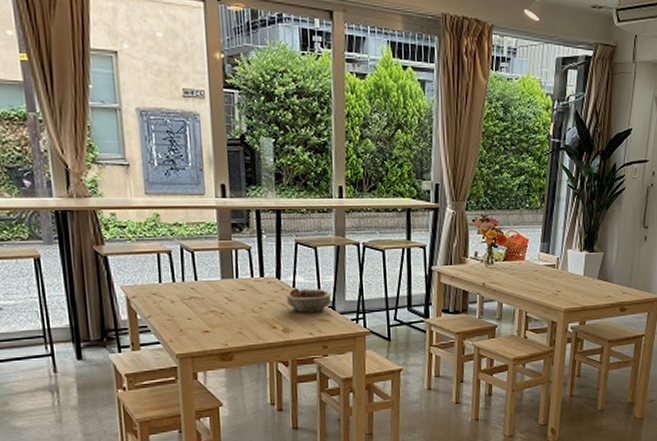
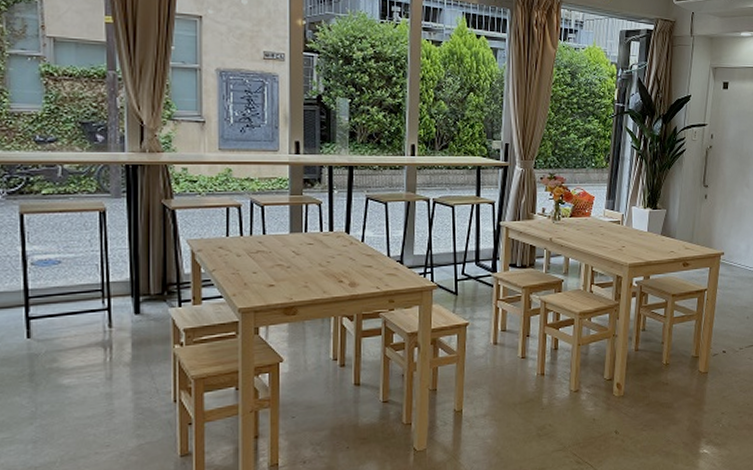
succulent planter: present [286,288,332,313] -> none [354,242,401,267]

